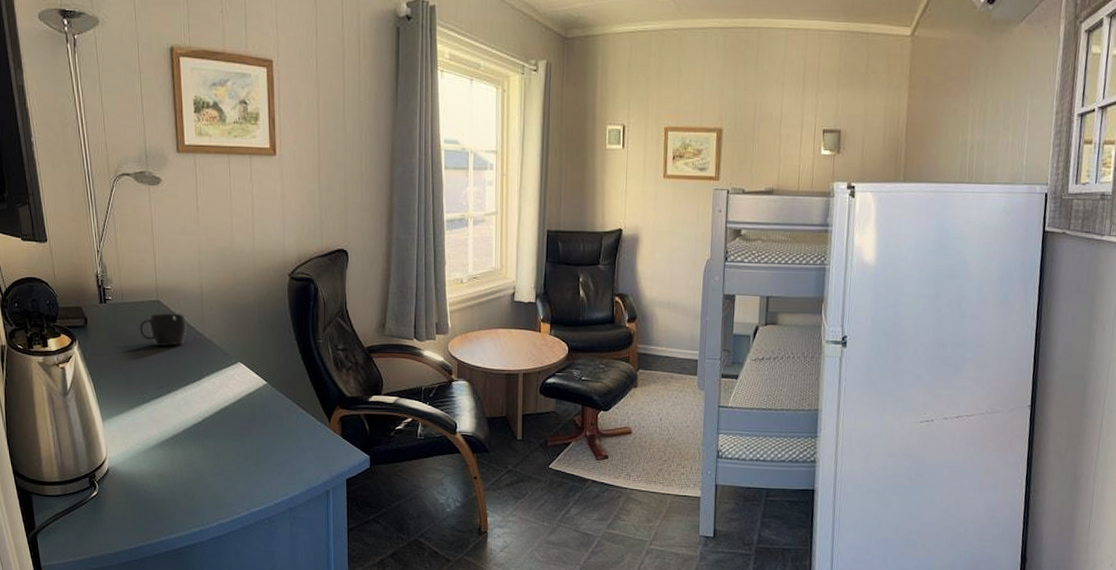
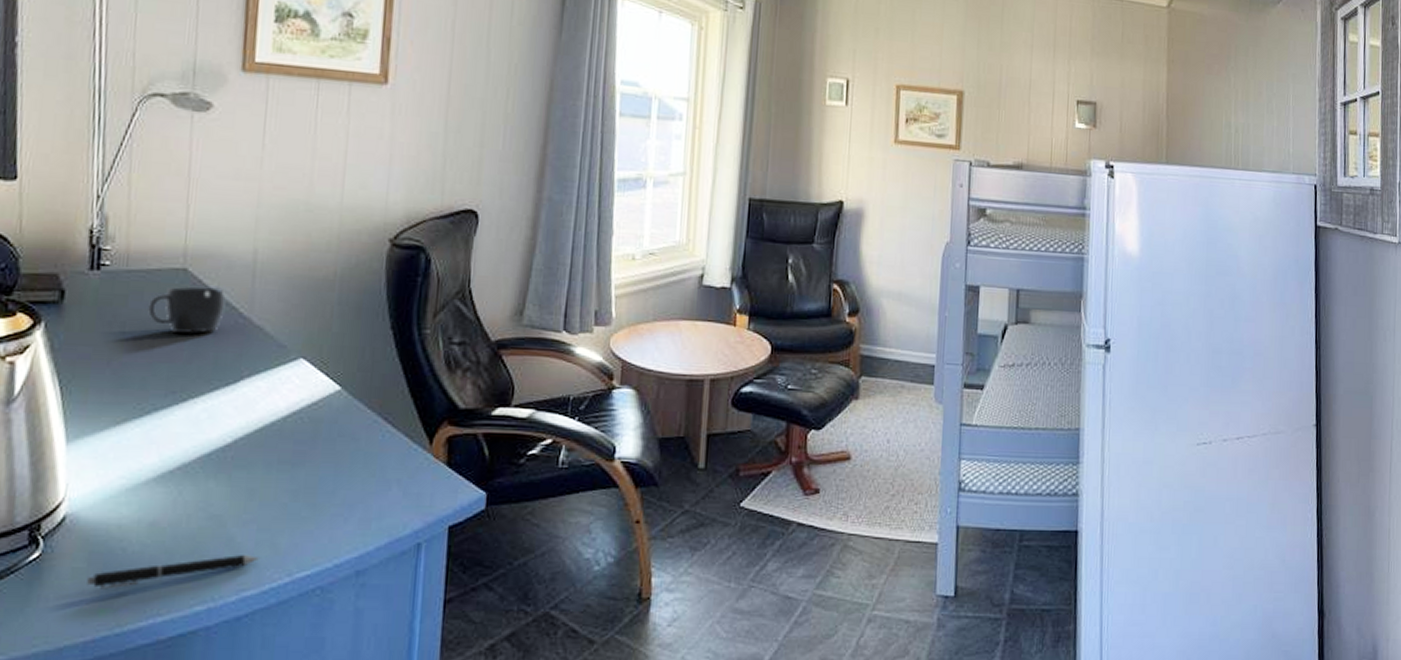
pen: none [127,495,229,516] -> present [87,554,261,590]

